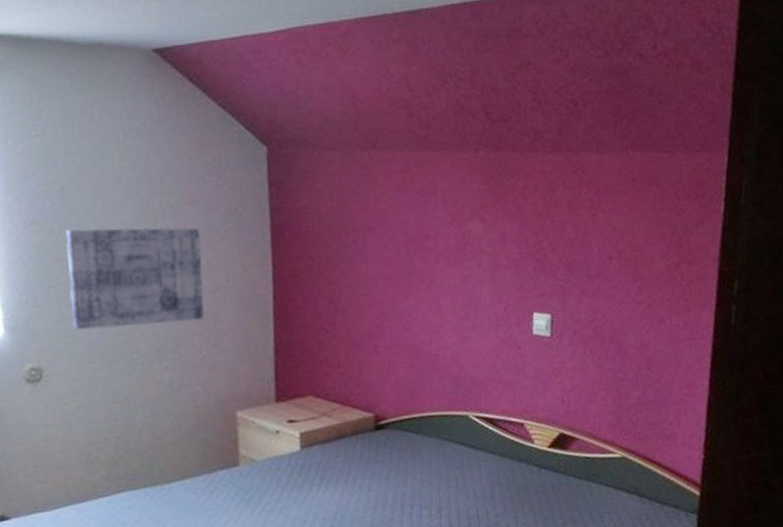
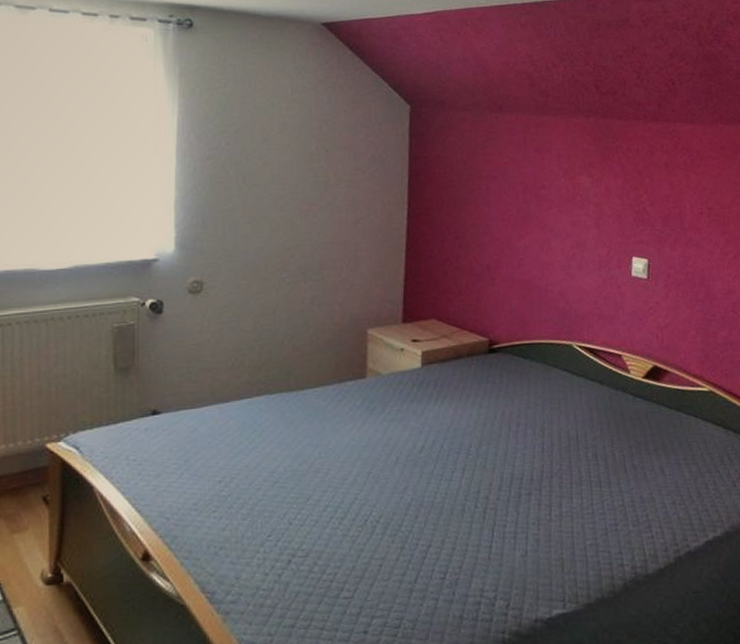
wall art: present [65,227,205,331] -> none [233,165,349,251]

